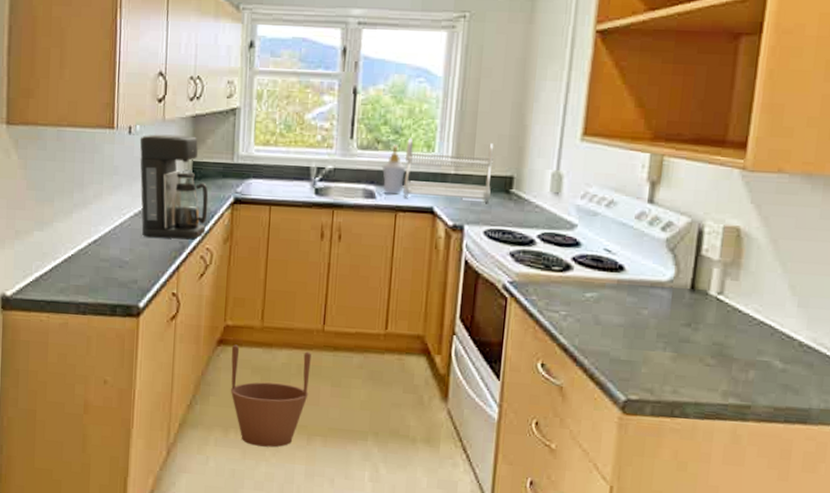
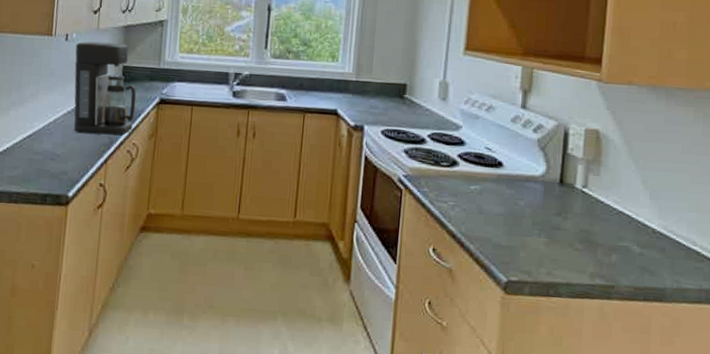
bucket: present [230,344,311,447] -> none [150,231,227,327]
soap bottle: present [381,145,407,194] -> none [292,55,314,98]
dish rack: present [402,137,494,204] -> none [310,49,390,107]

